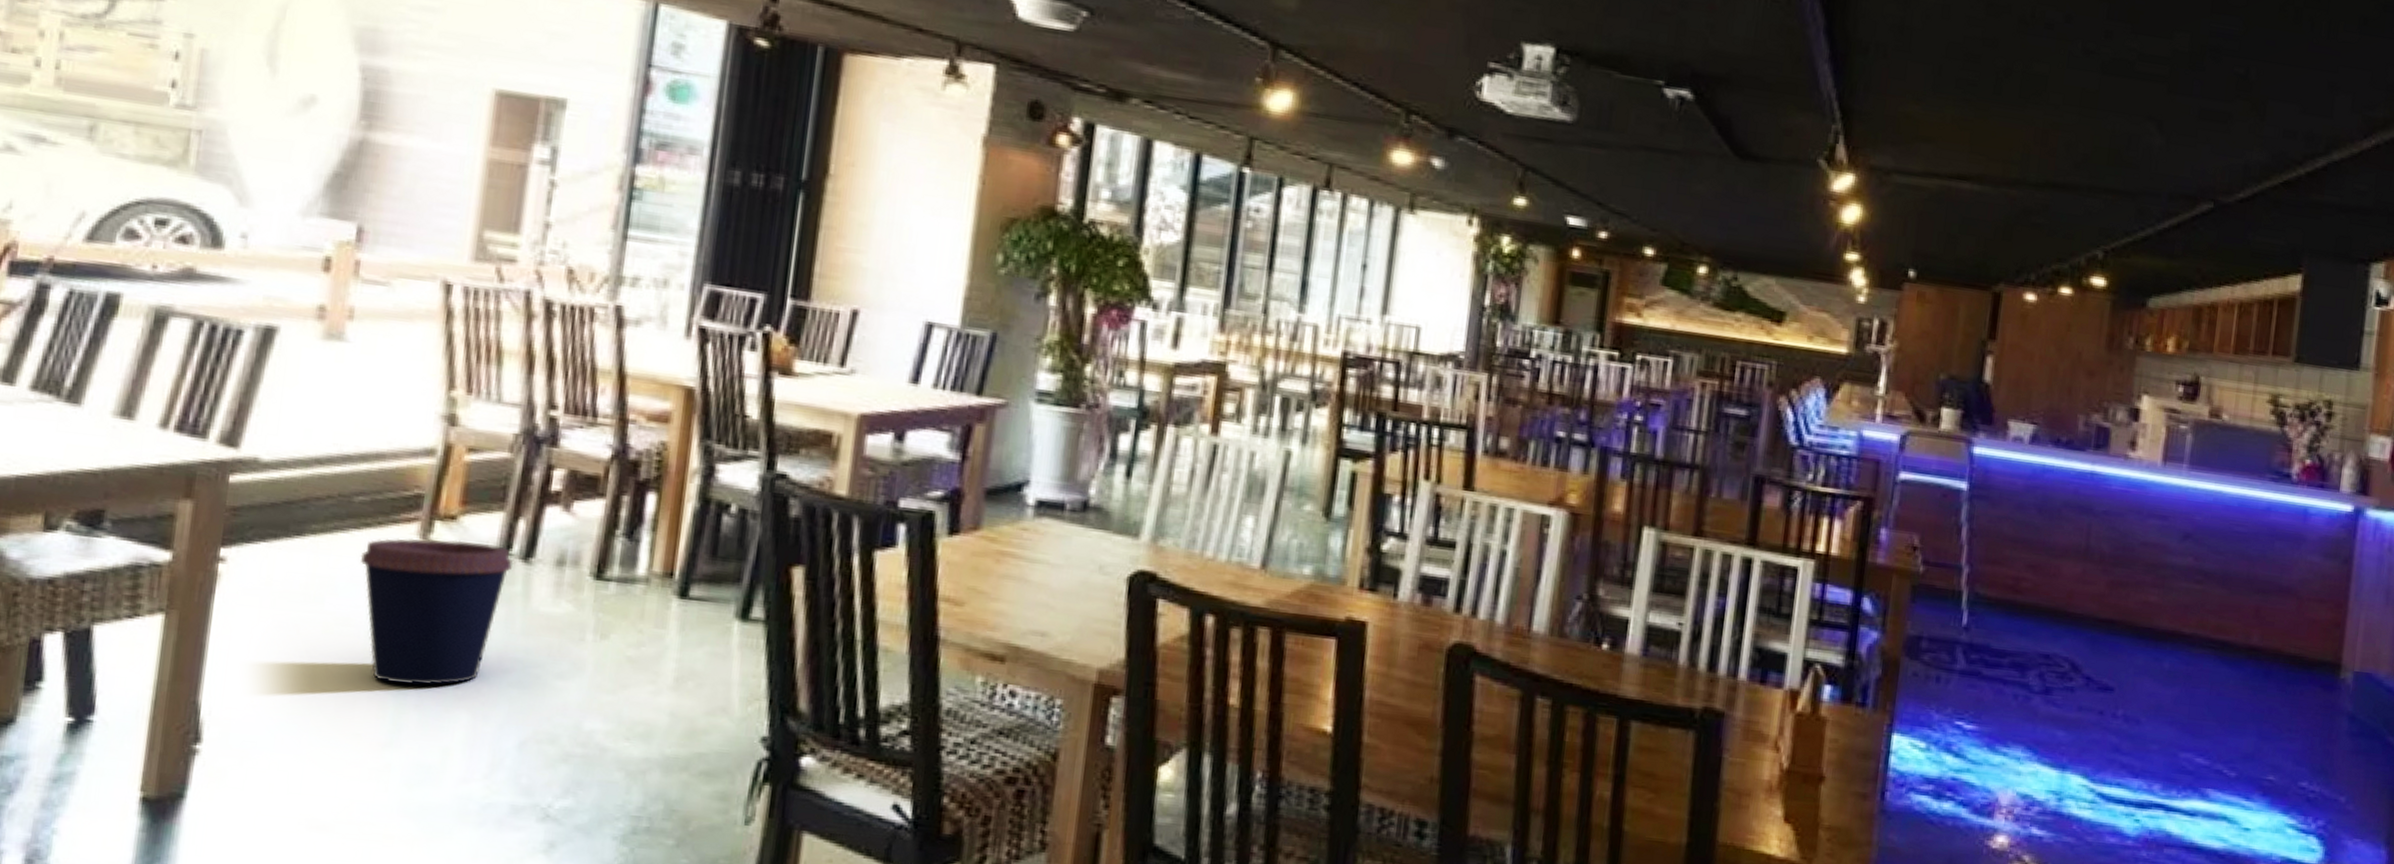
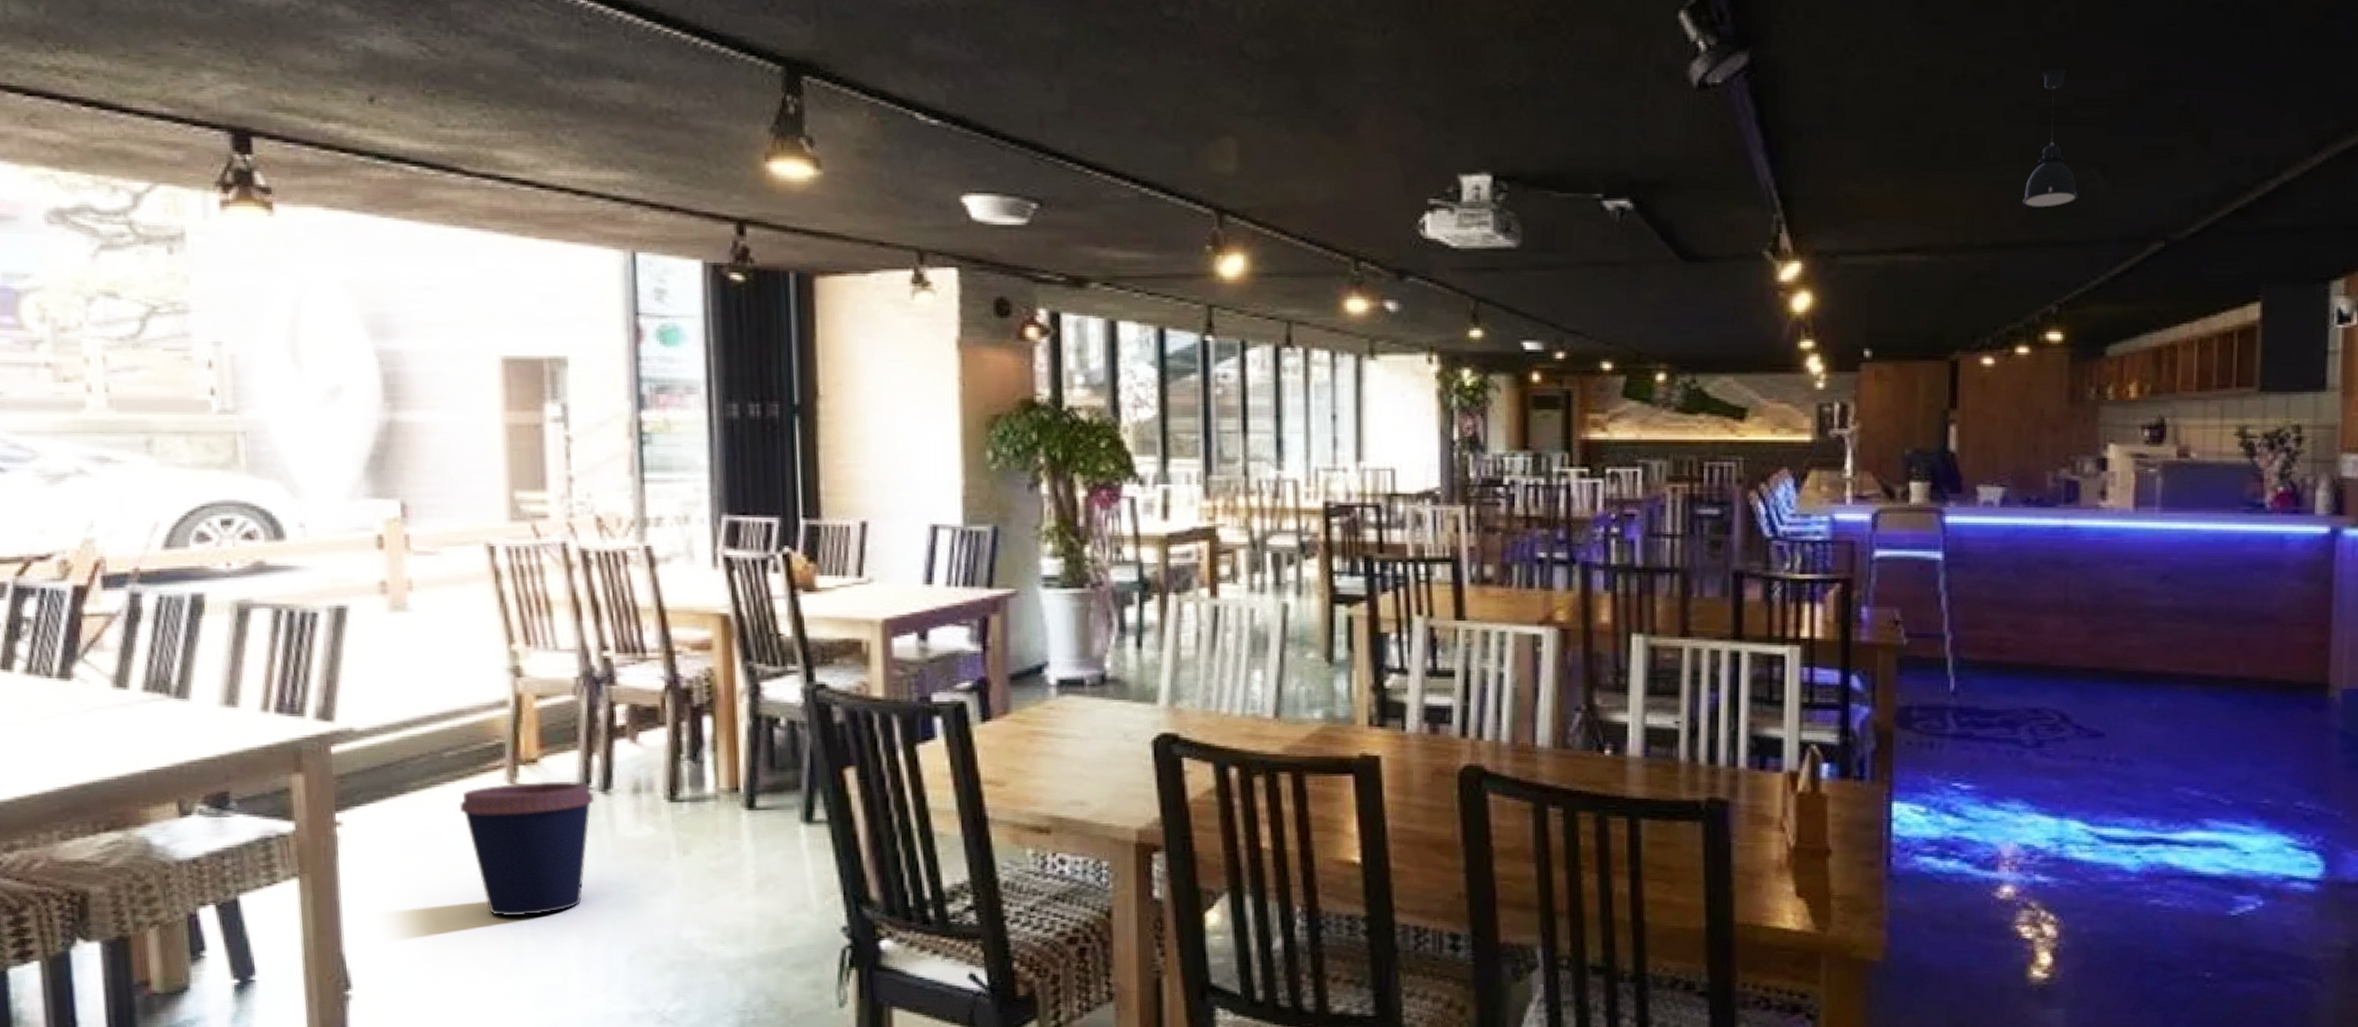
pendant light: none [2078,21,2133,155] -> present [2022,68,2078,208]

